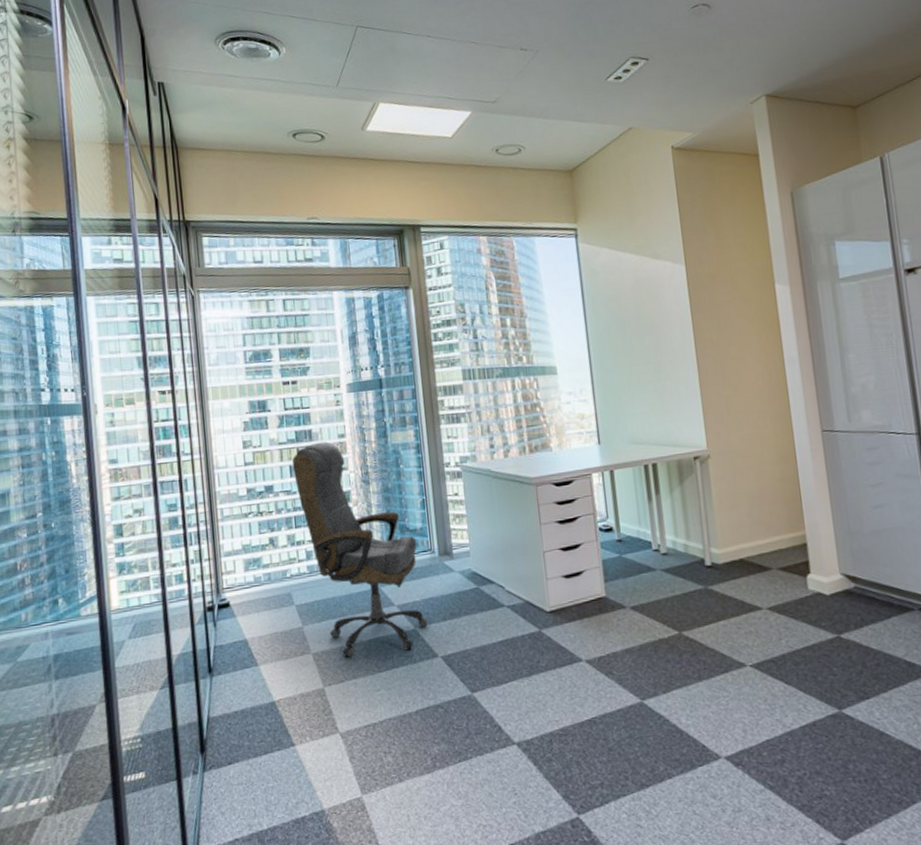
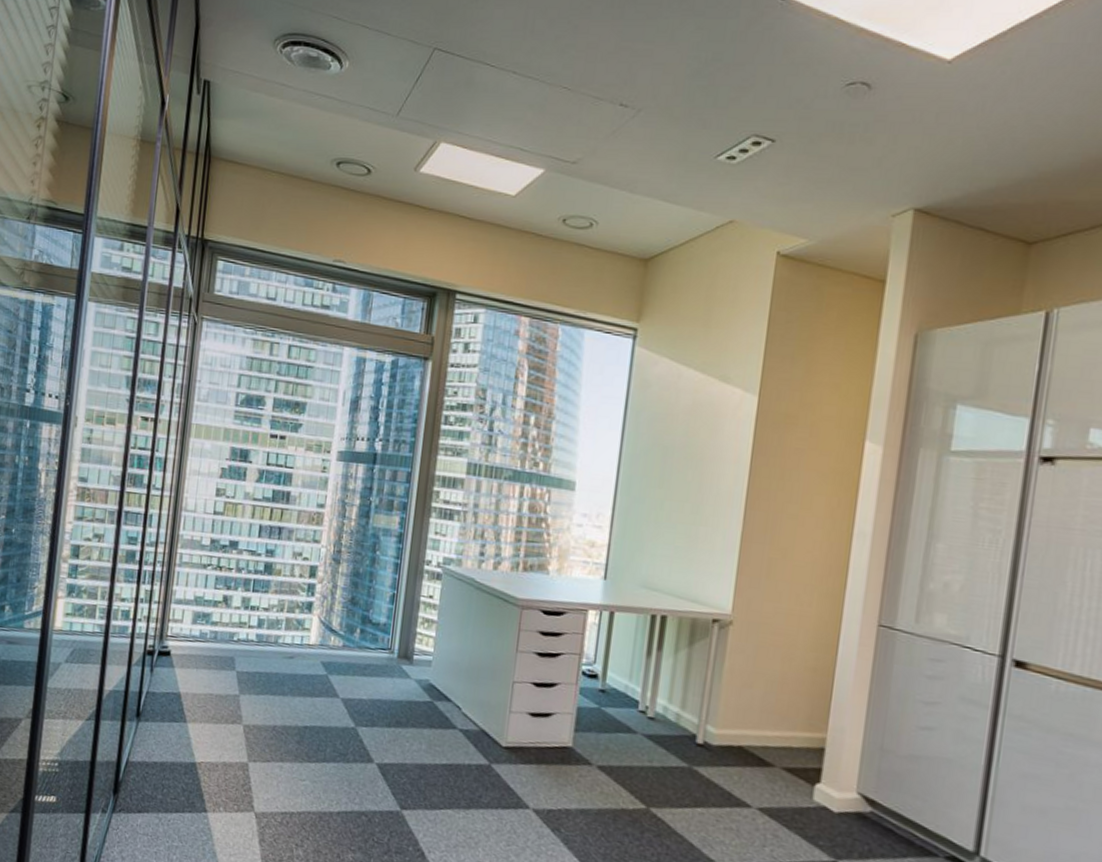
office chair: present [292,441,428,658] -> none [262,507,377,748]

